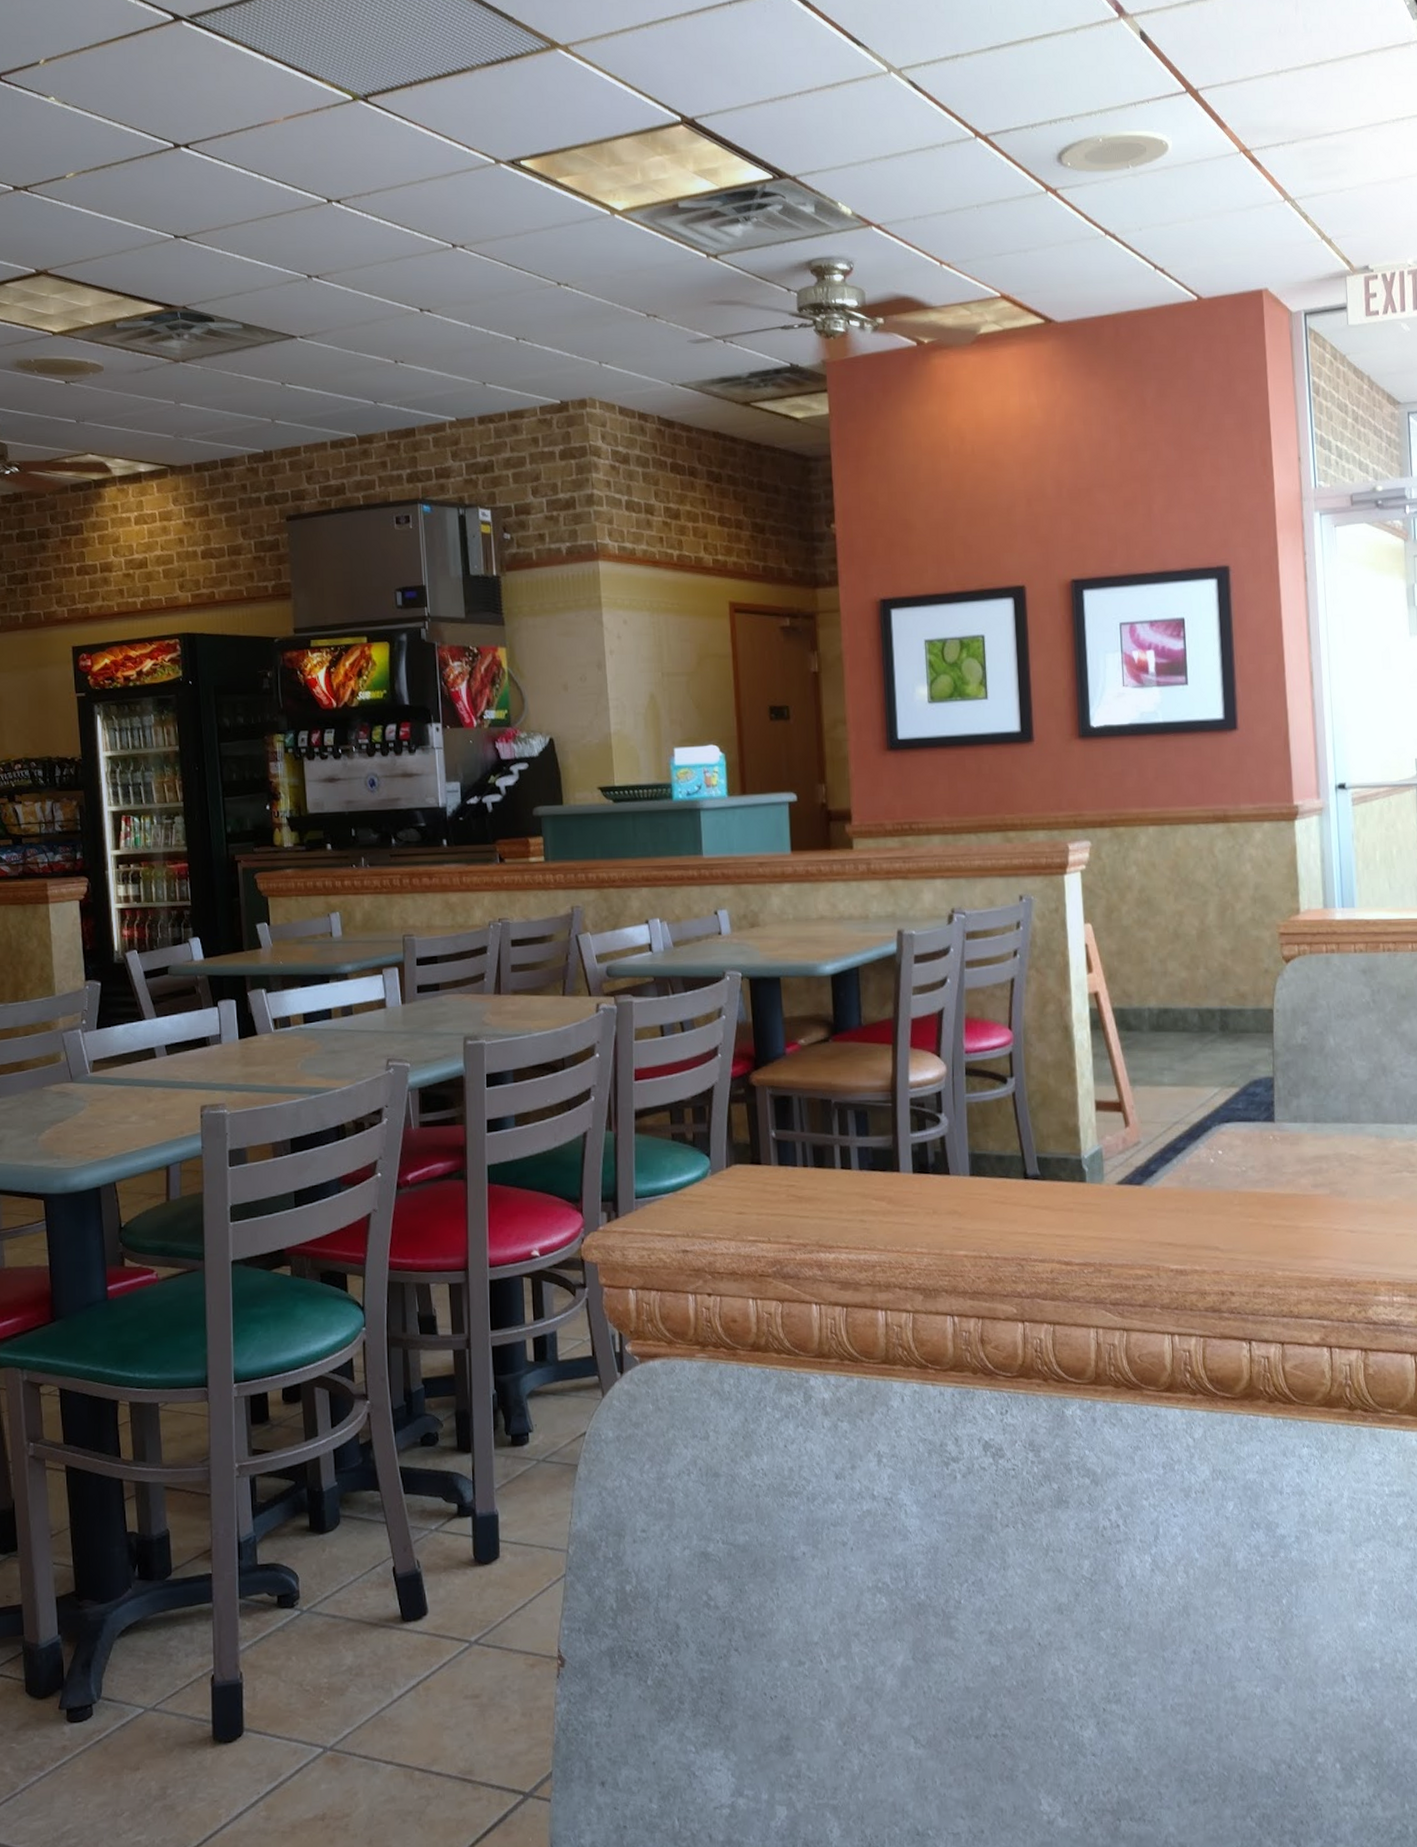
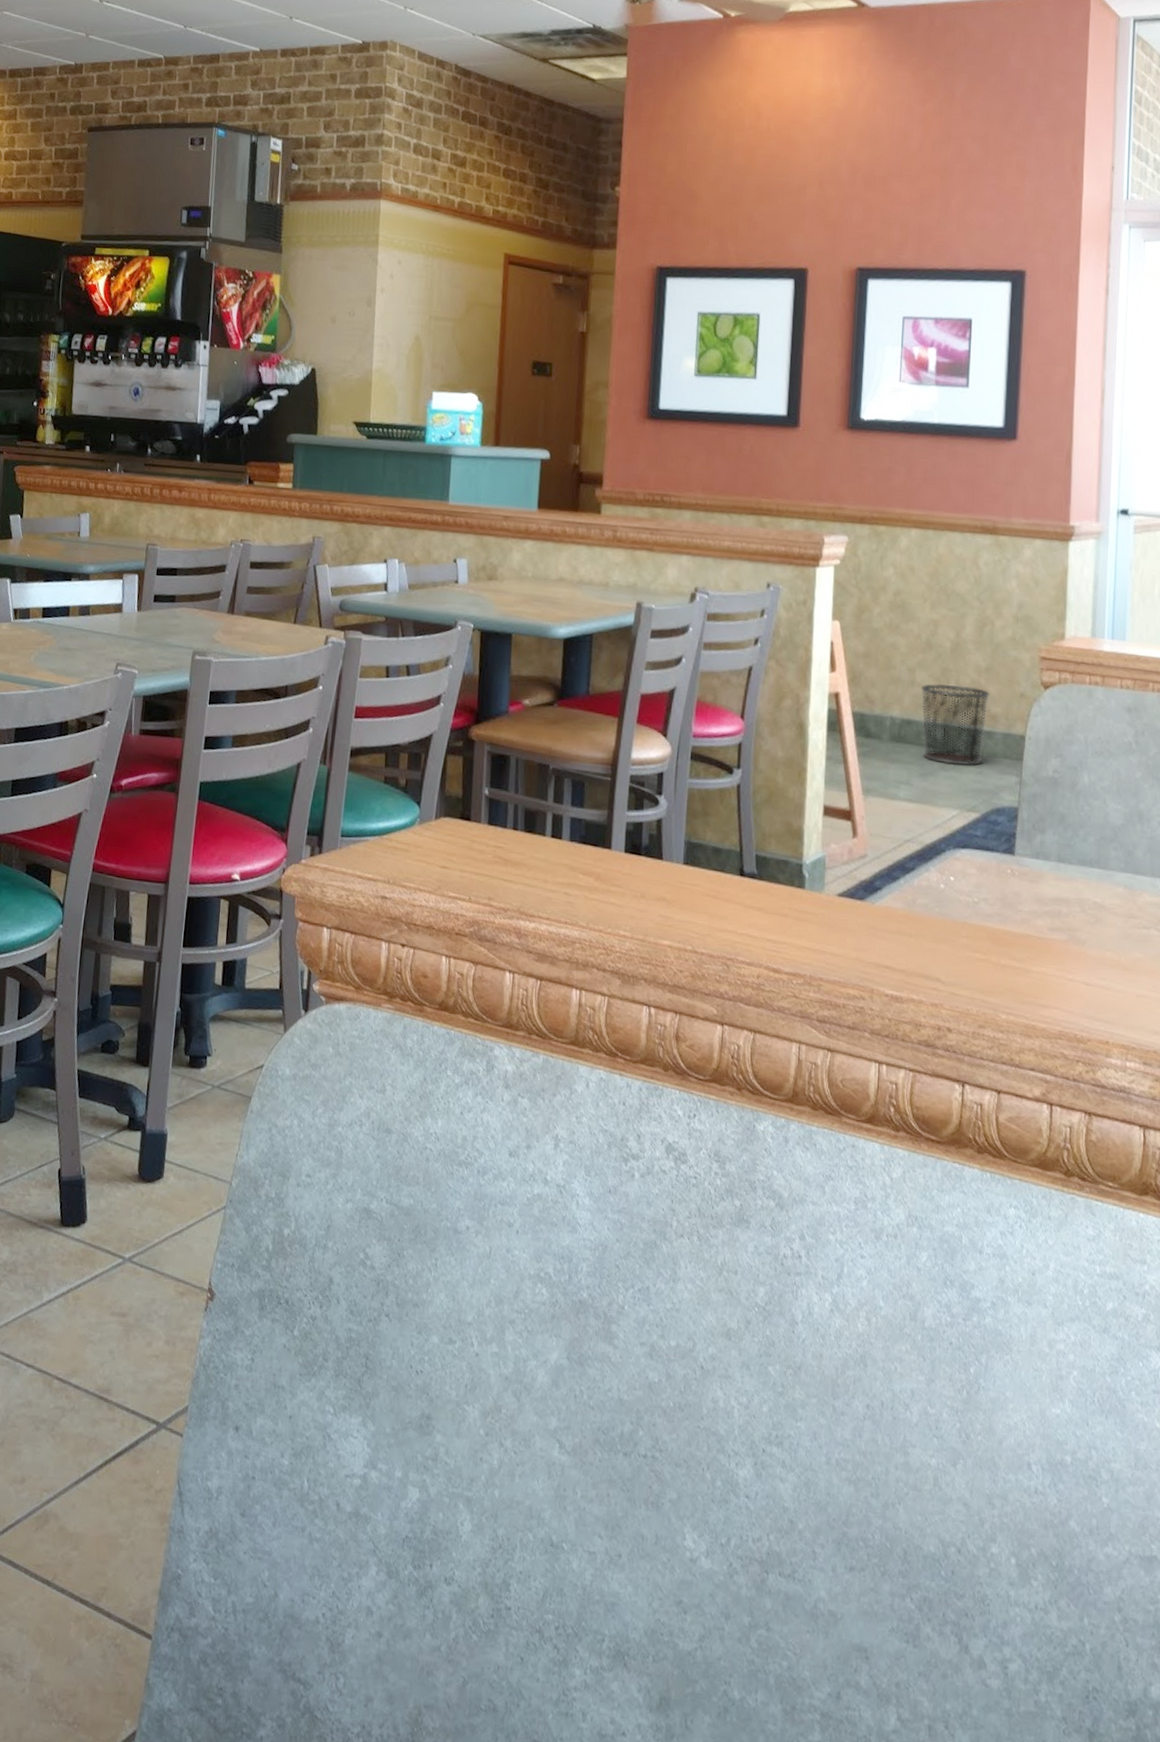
waste bin: none [1173,969,1237,1046] -> present [921,683,990,766]

